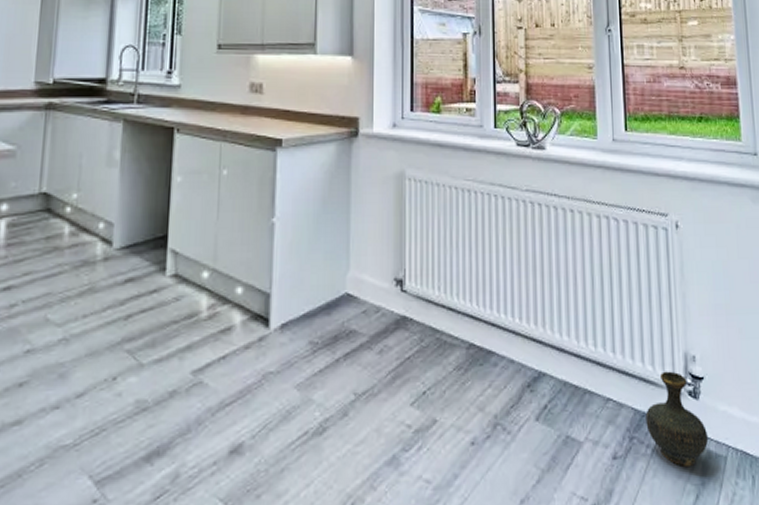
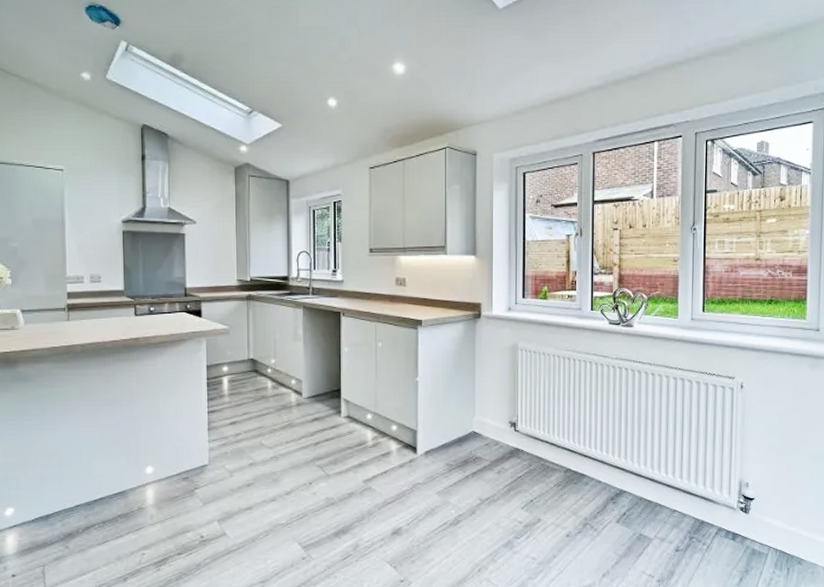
ceramic jug: present [646,371,709,466] -> none [704,493,754,559]

